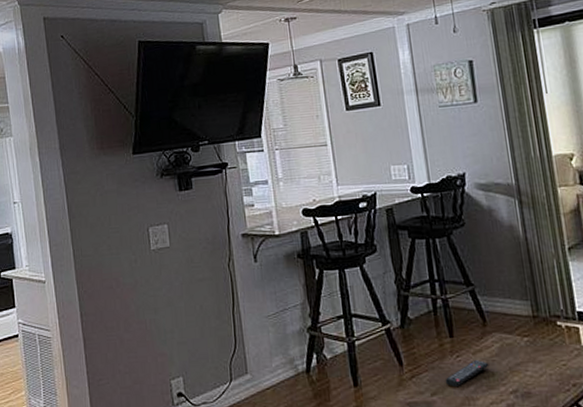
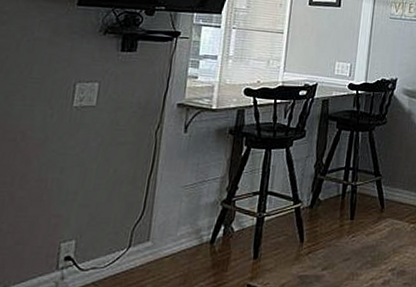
remote control: present [445,360,489,388] -> none [337,241,378,264]

